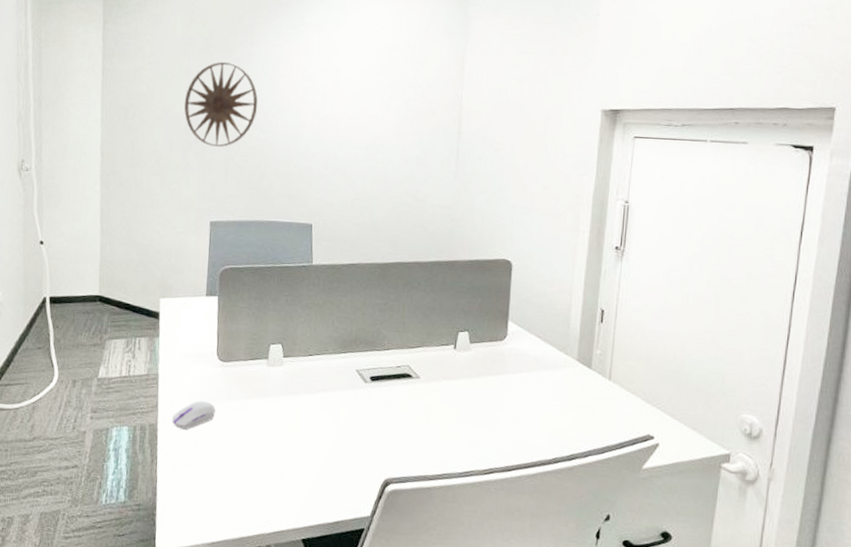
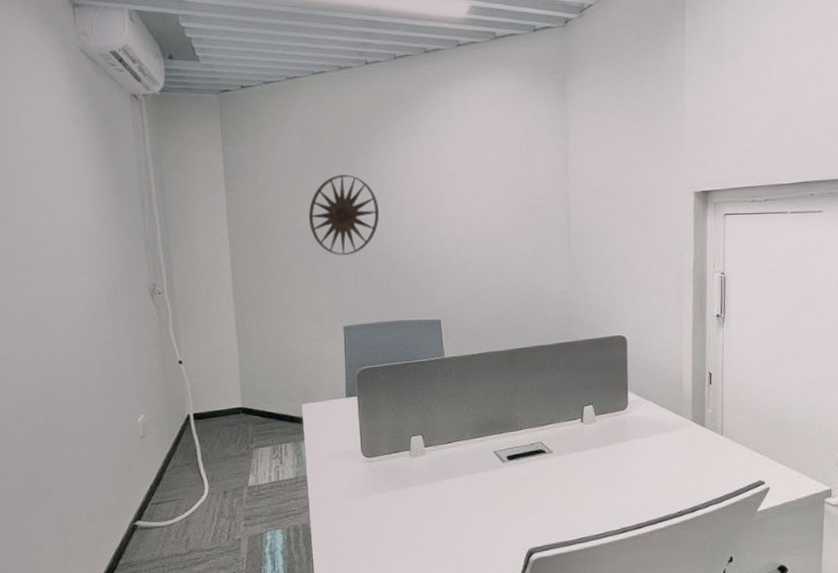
computer mouse: present [172,401,216,430] -> none [324,497,365,526]

